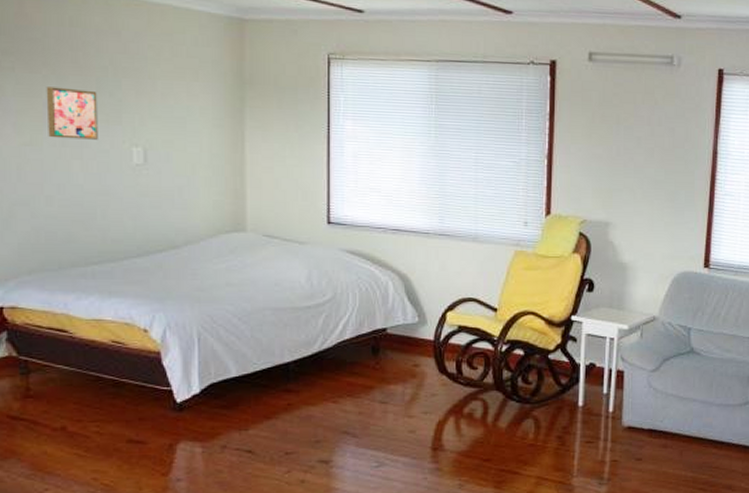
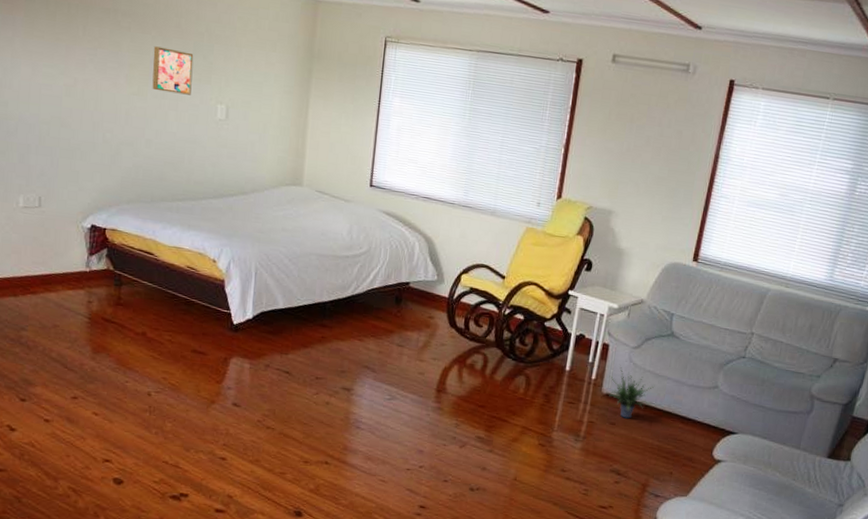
potted plant: none [627,392,680,452] -> present [606,365,655,419]

